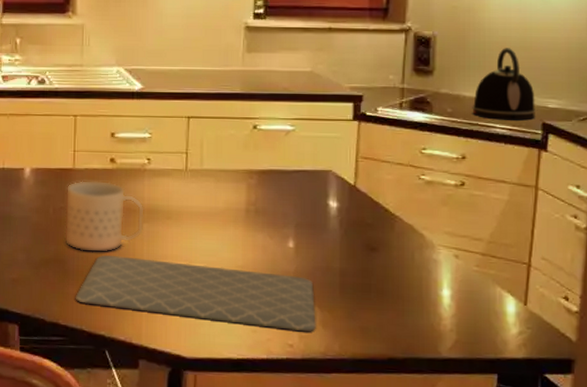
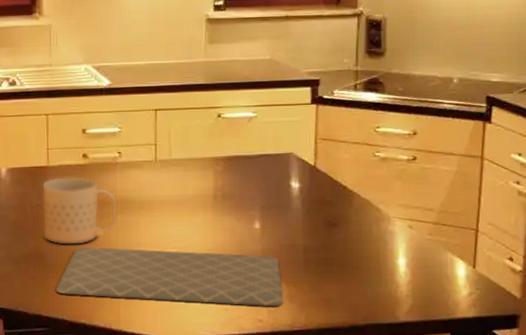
kettle: present [472,48,537,120] -> none [421,26,481,96]

